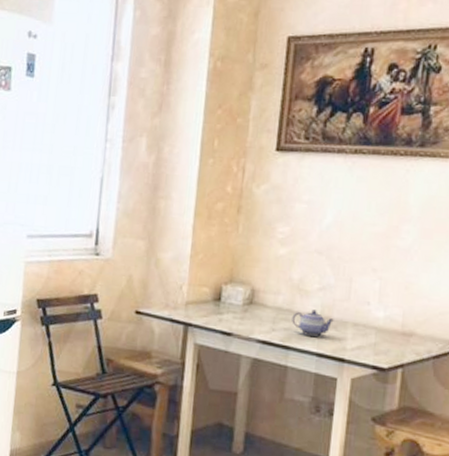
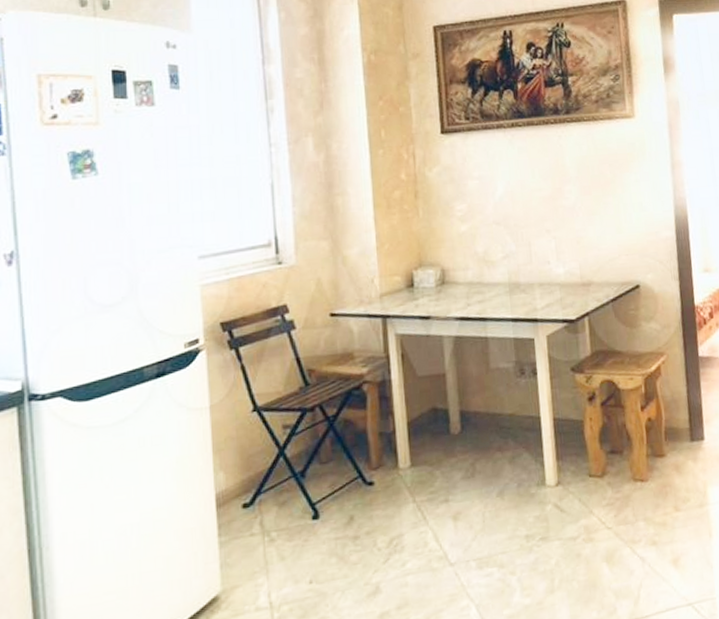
teapot: present [292,309,334,337] -> none [484,278,522,304]

